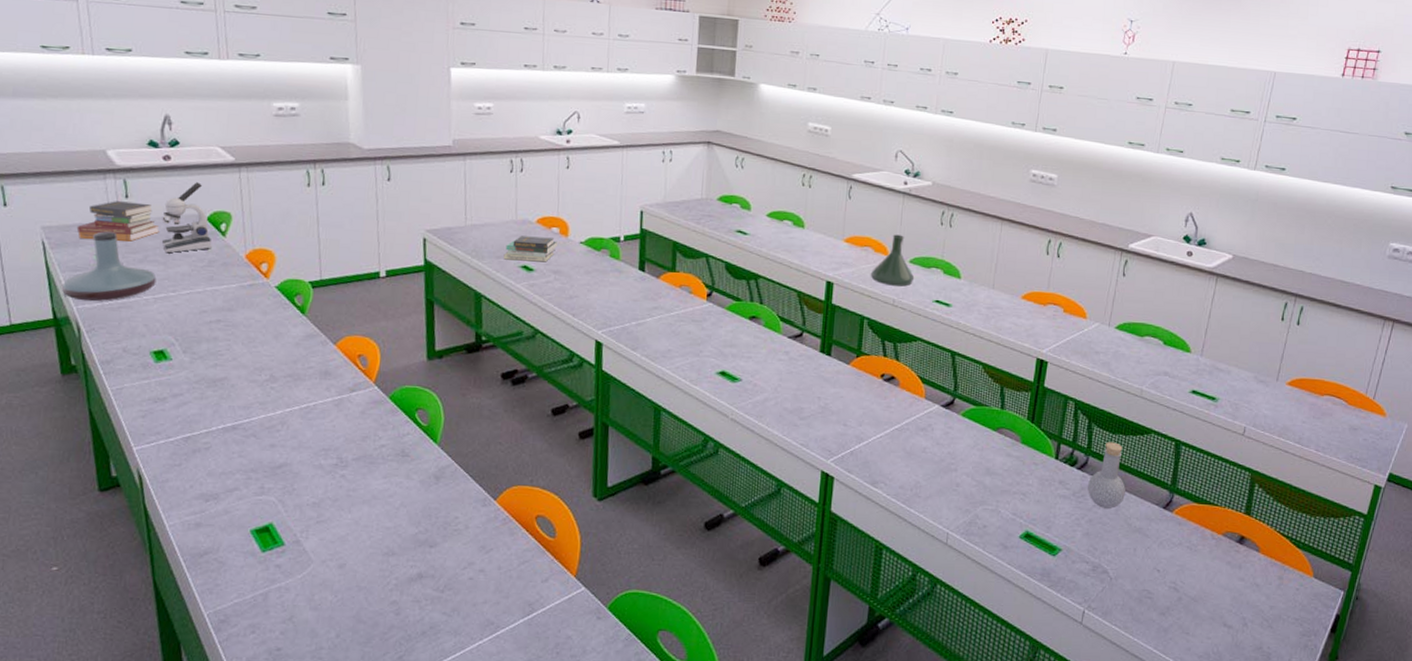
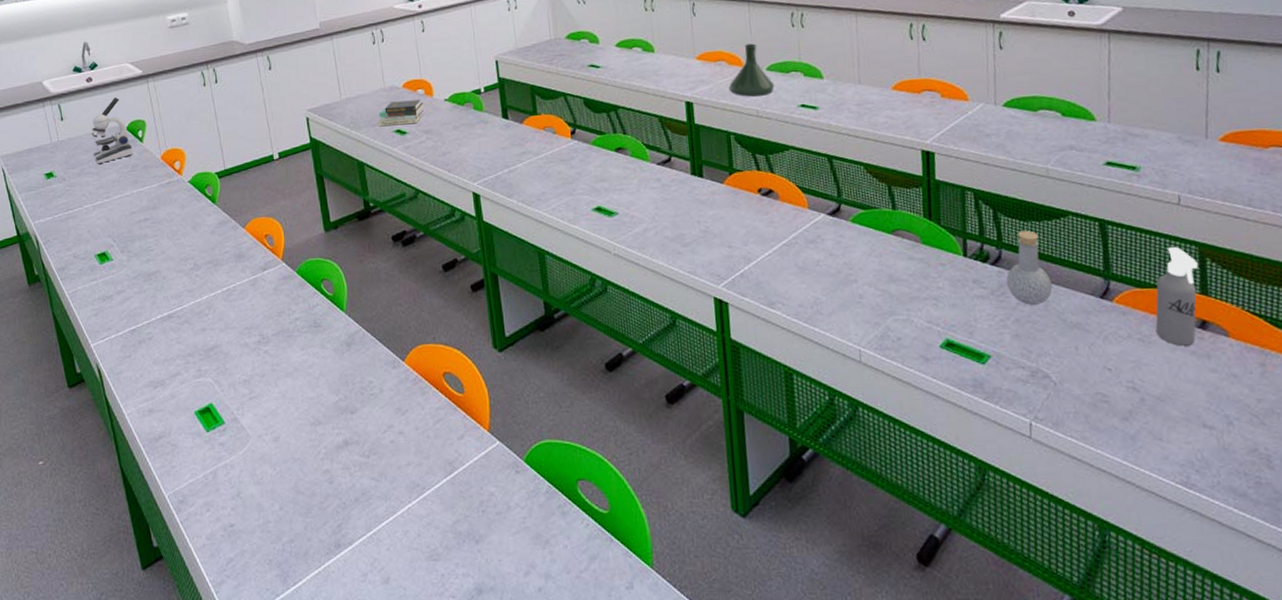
flask: present [62,231,157,302] -> none [21,152,93,217]
books: present [76,201,159,242] -> none [27,122,90,161]
spray bottle: none [1202,470,1248,556] -> present [1155,246,1198,346]

